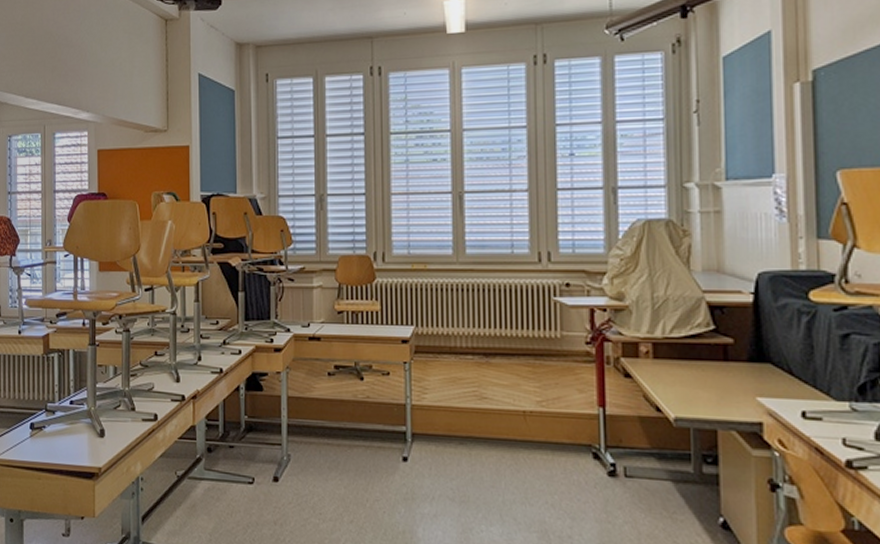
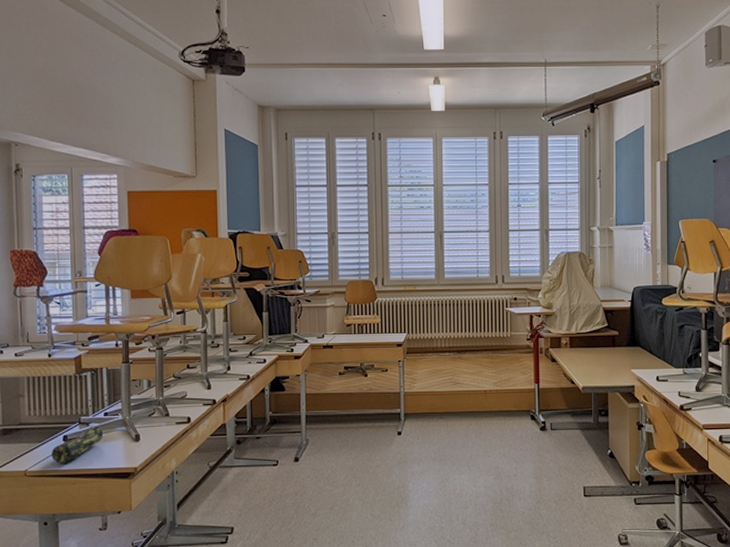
pencil case: none [19,414,69,454] -> present [51,425,104,463]

